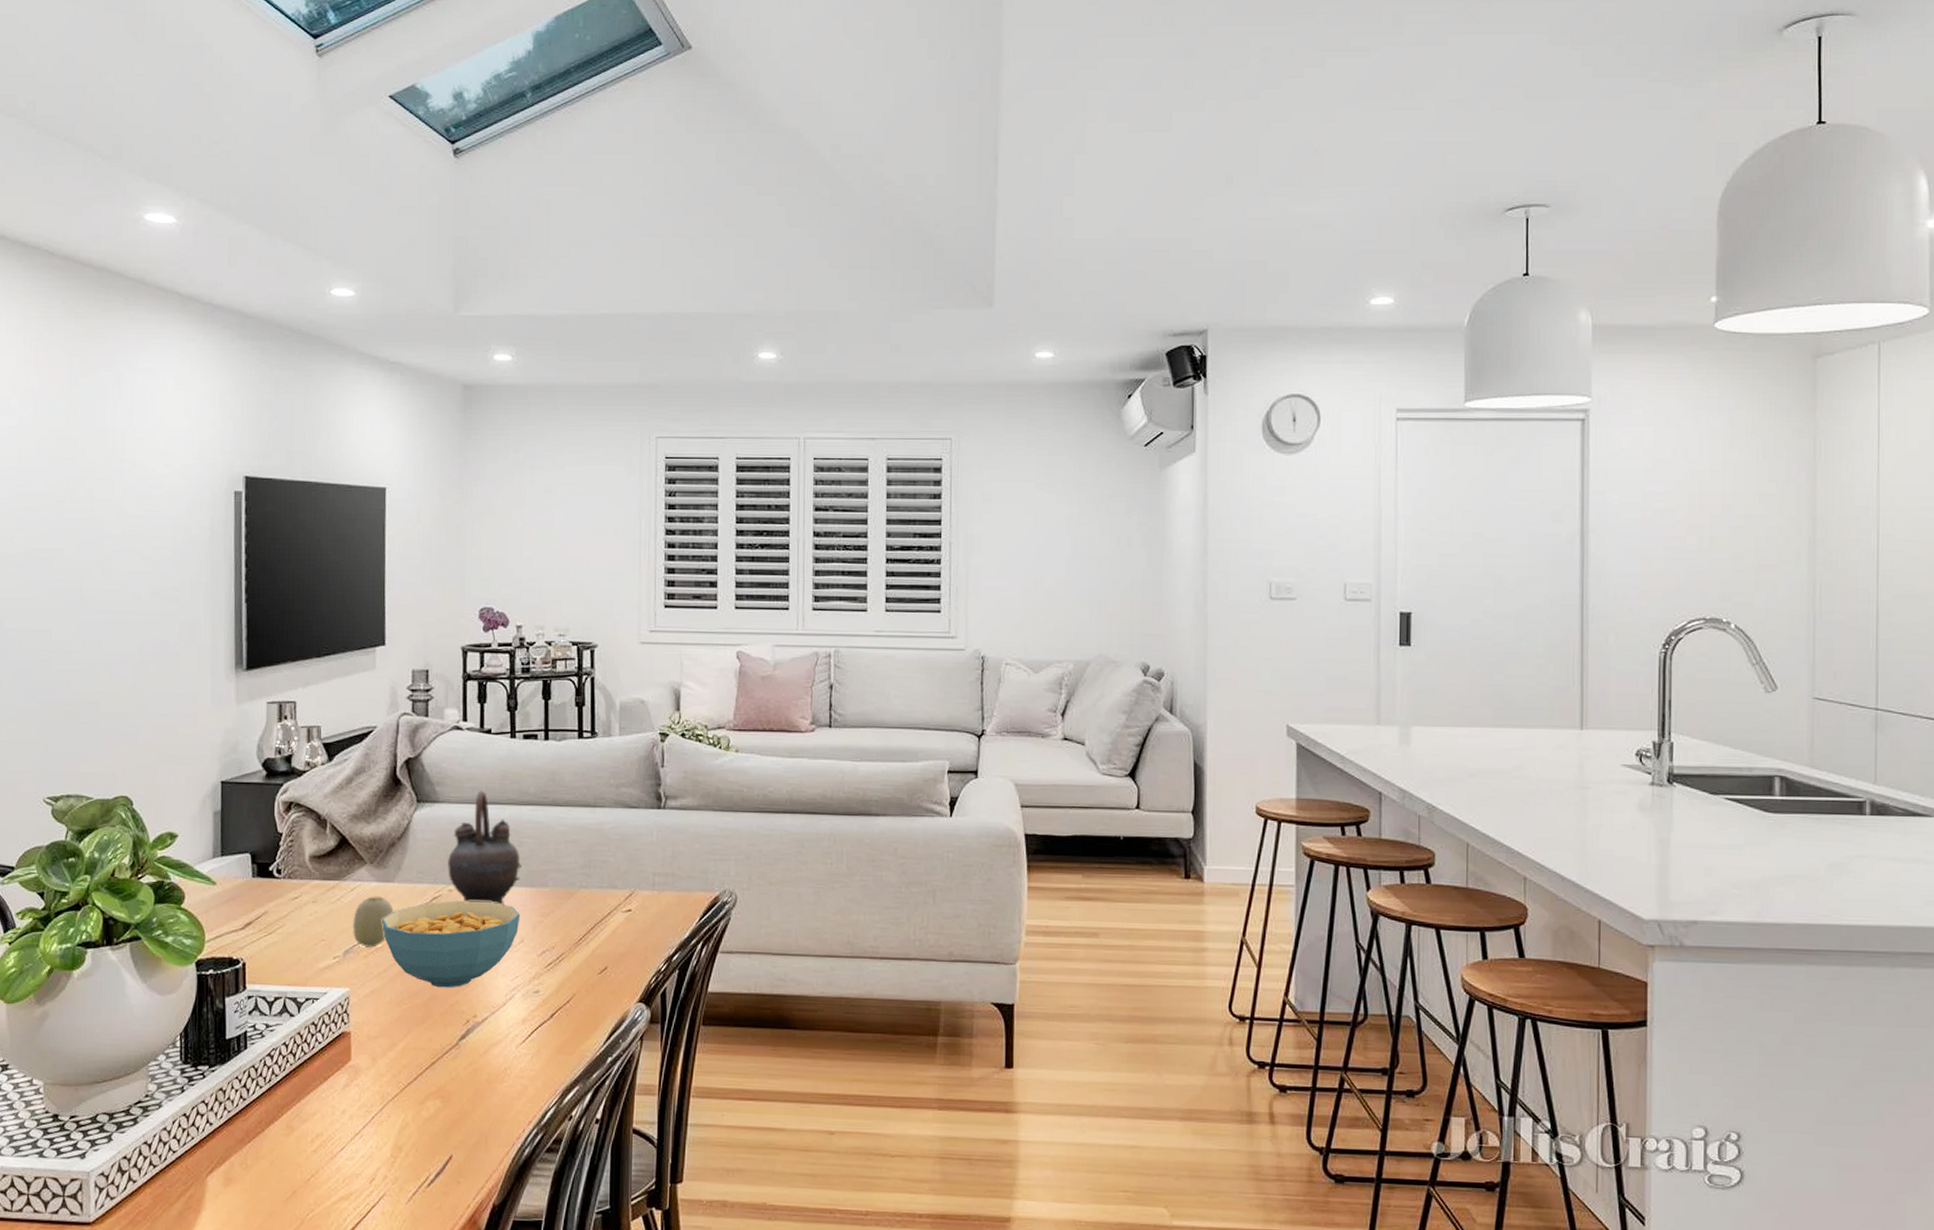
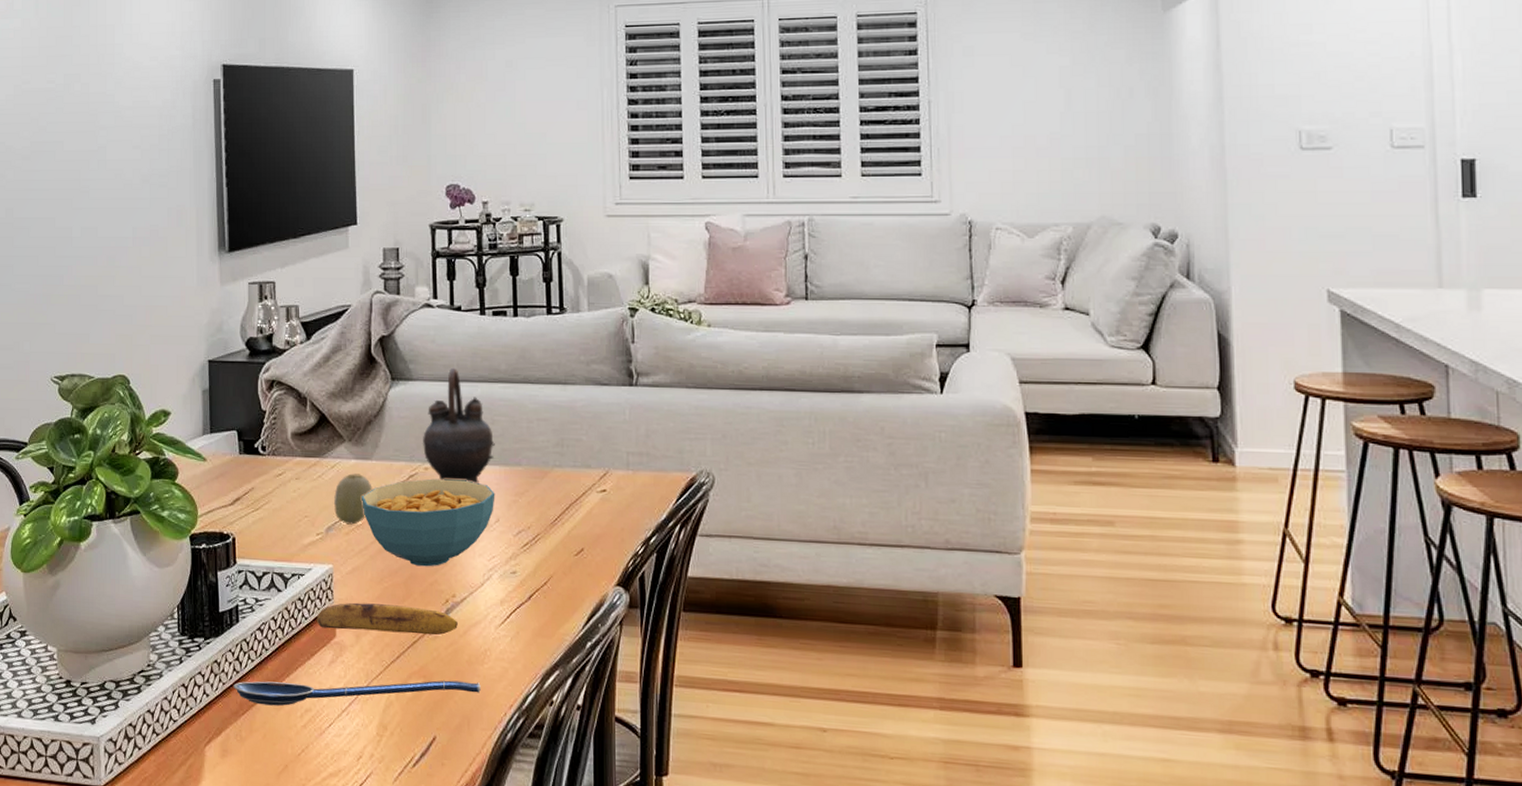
spoon: none [240,1099,500,1132] -> present [234,680,481,706]
banana: none [330,1025,478,1056] -> present [316,602,458,636]

